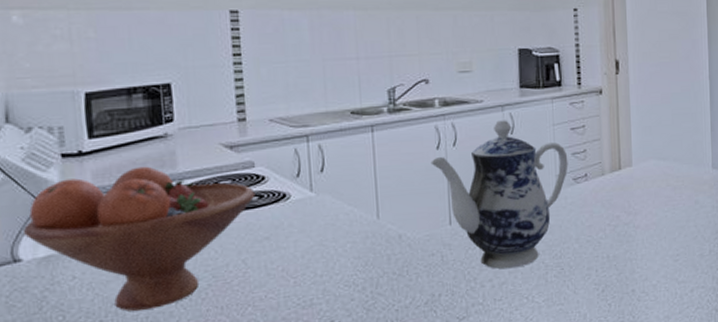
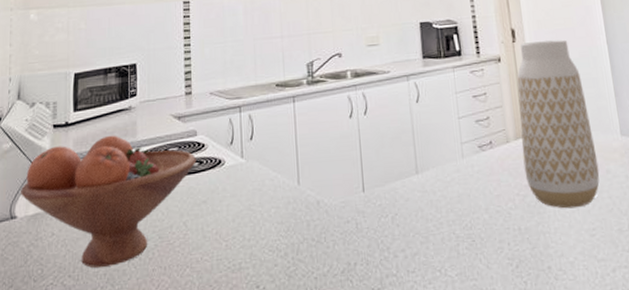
teapot: present [430,120,568,269] -> none [344,89,473,239]
vase: none [616,73,689,237] -> present [517,39,600,209]

